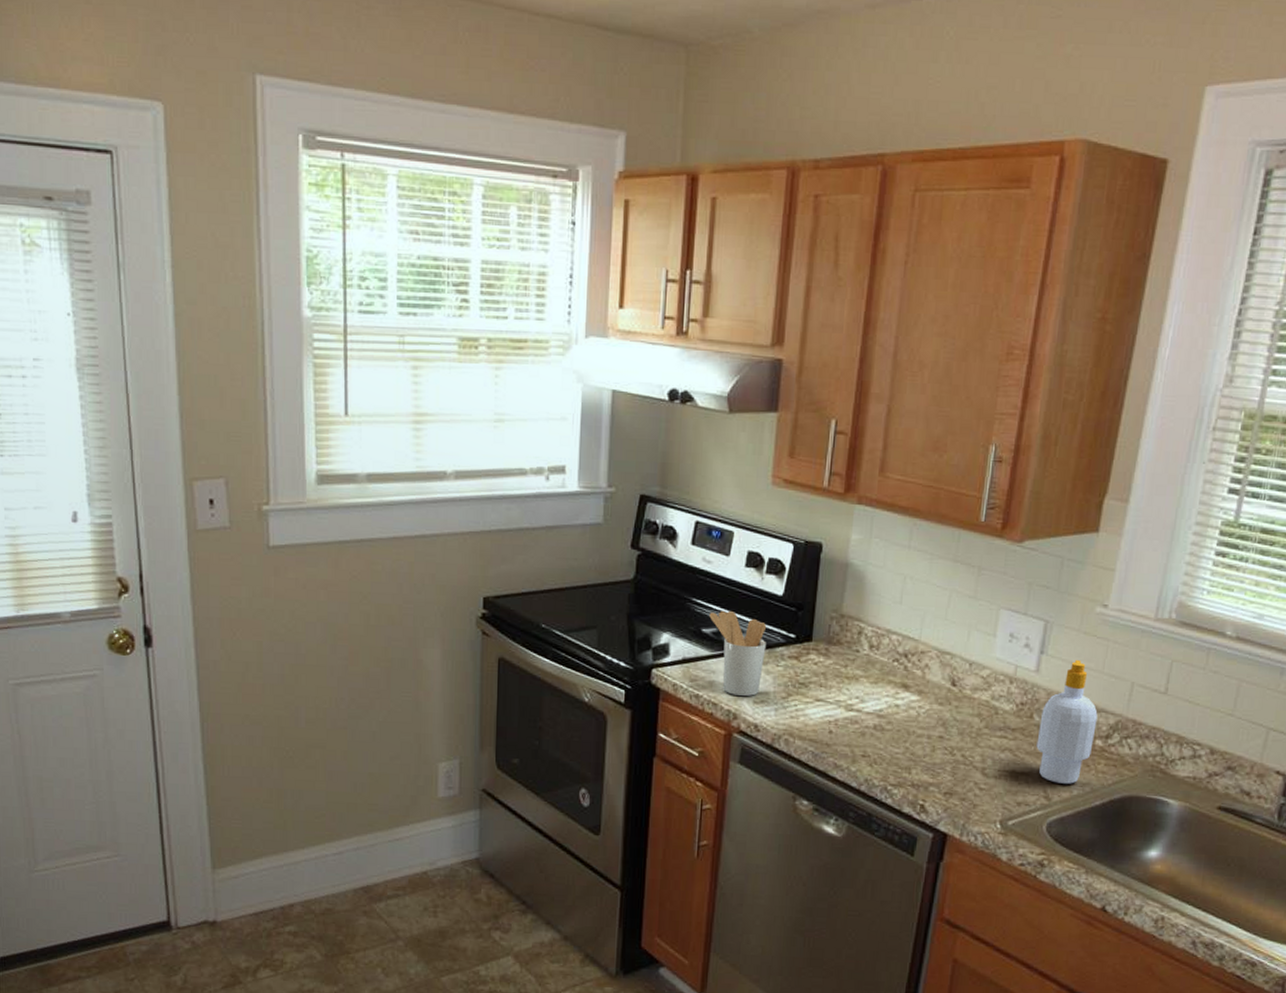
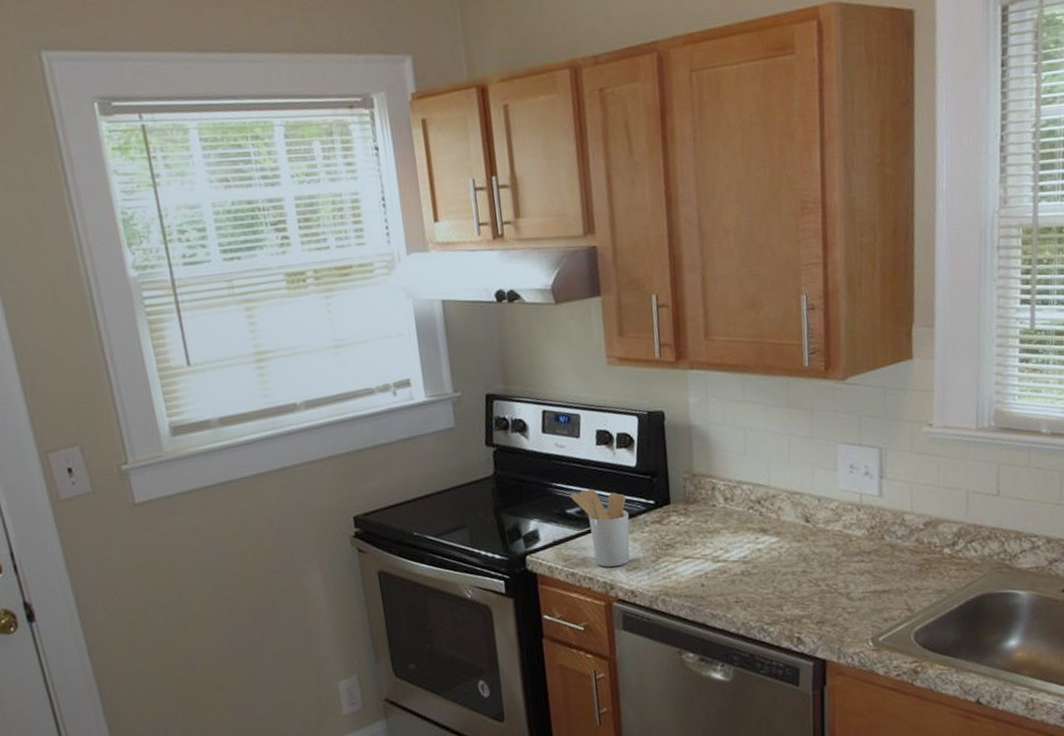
soap bottle: present [1036,659,1098,784] -> none [891,478,942,595]

